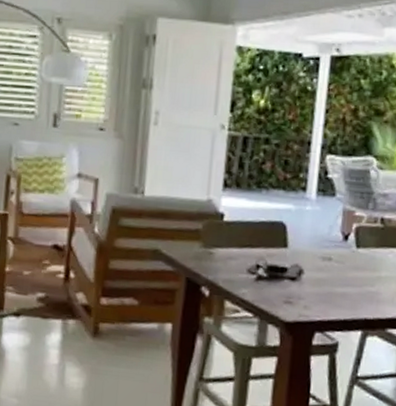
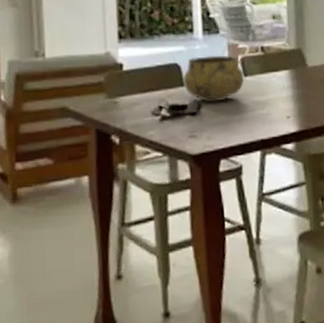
decorative bowl: none [286,218,356,271] -> present [183,55,244,102]

